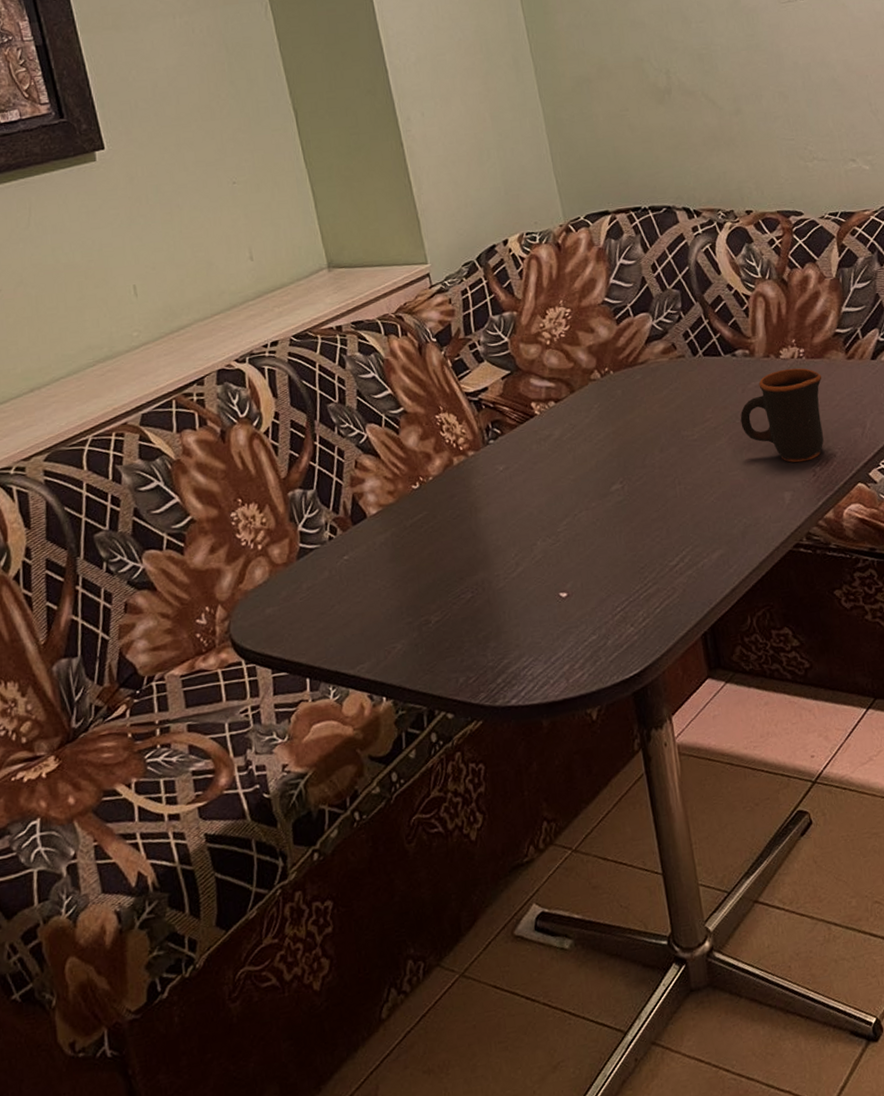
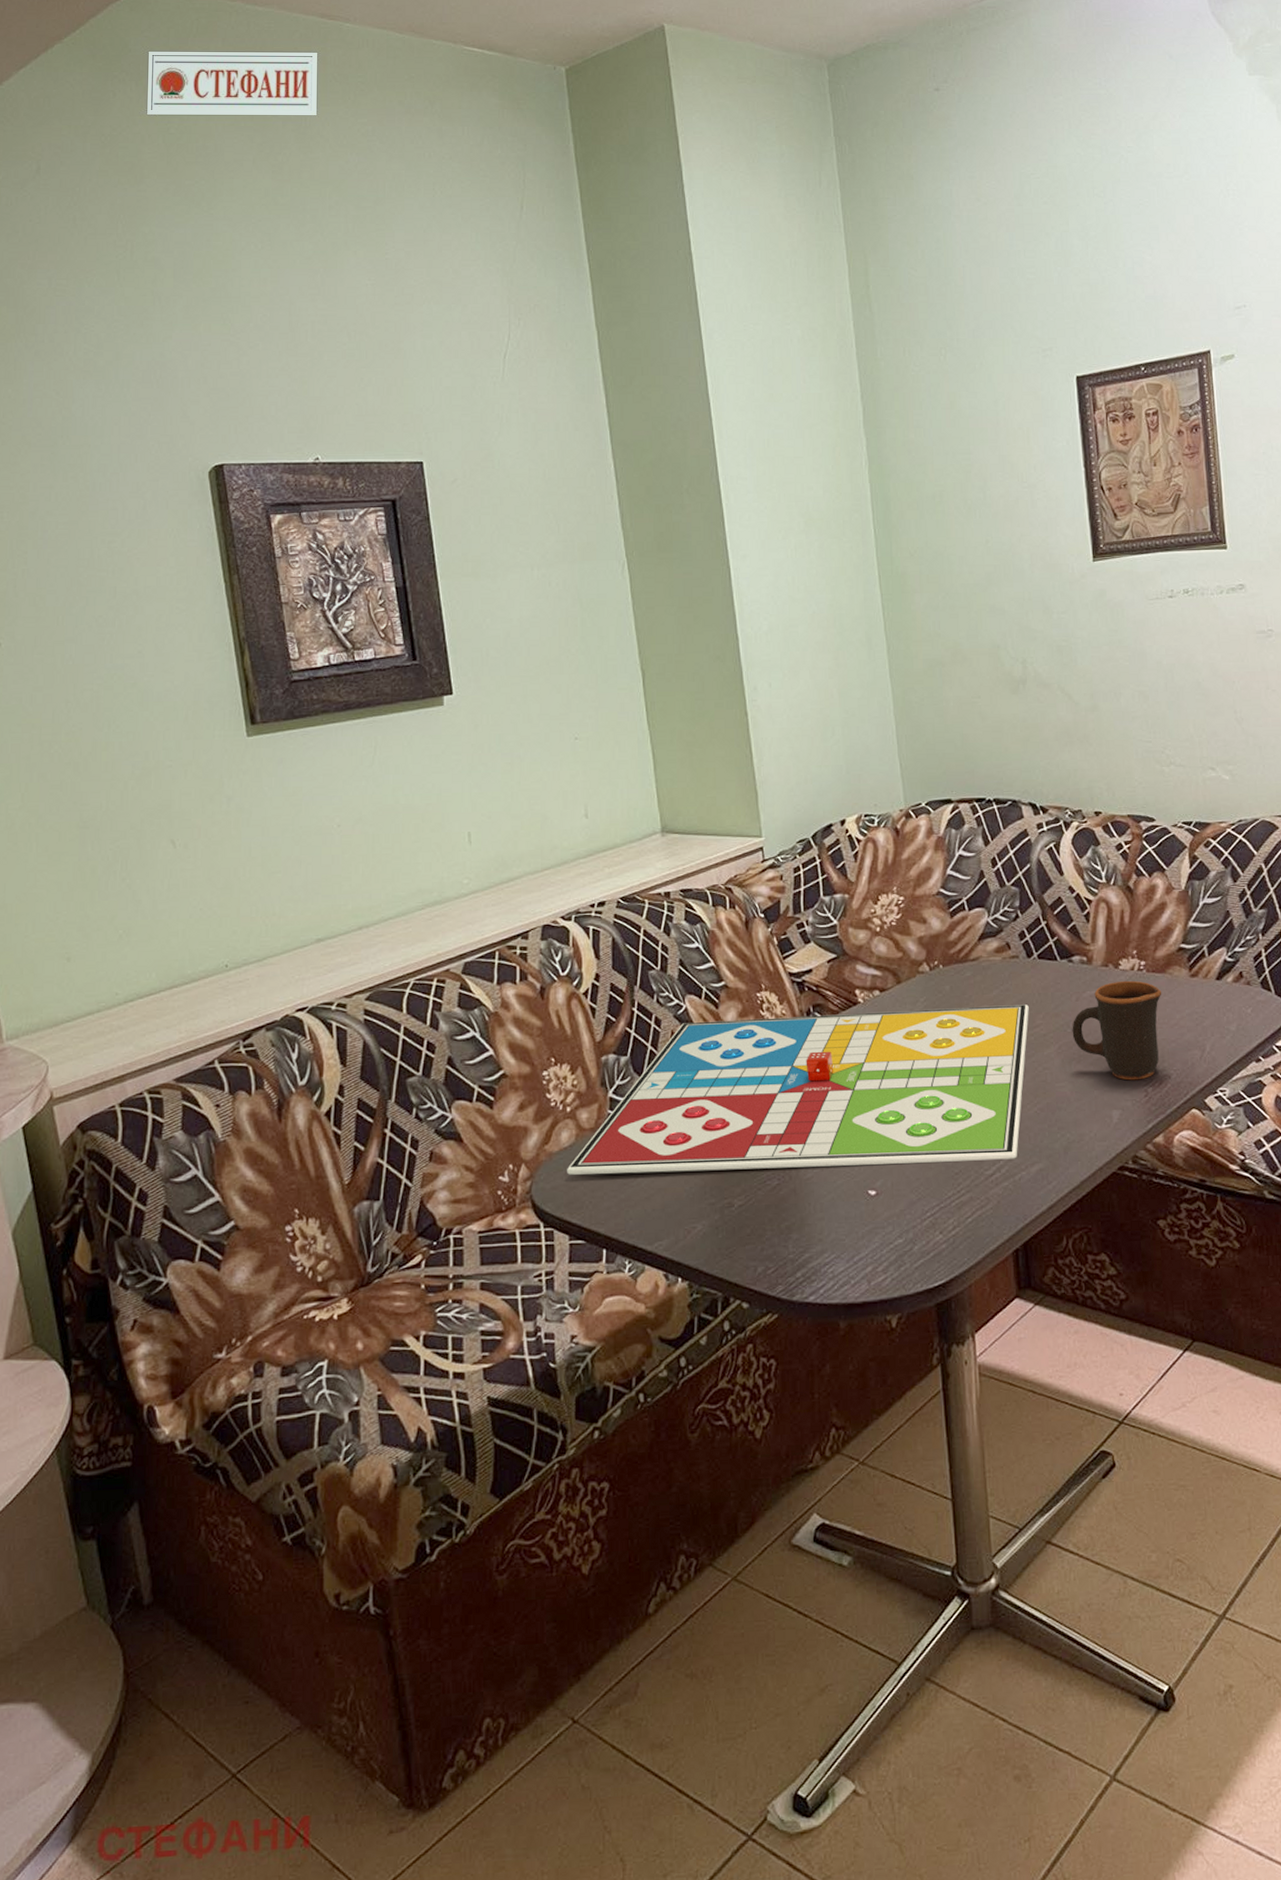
gameboard: none [263,400,699,611] -> present [567,1004,1029,1175]

